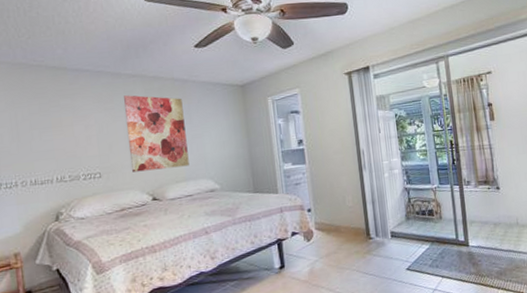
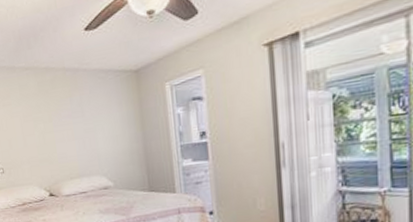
wall art: present [124,95,189,173] -> none [19,89,83,168]

